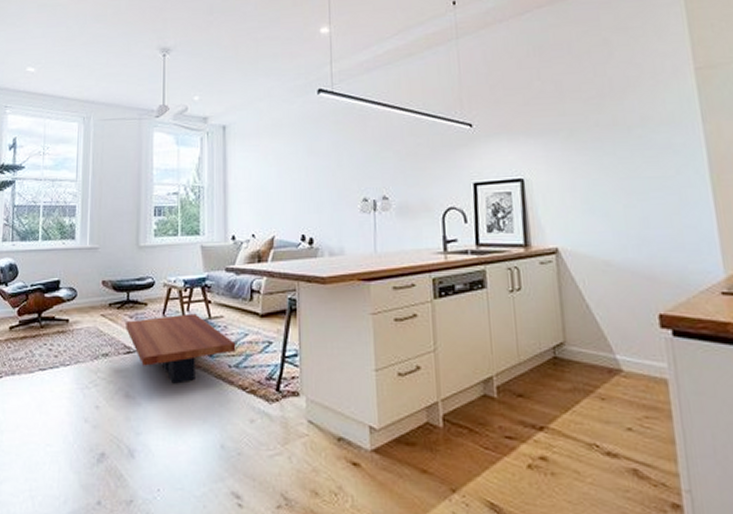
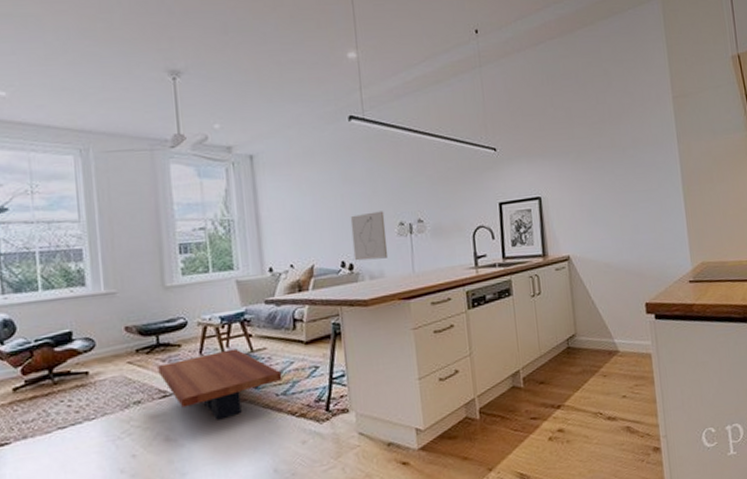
wall art: none [313,185,350,236] -> present [350,211,389,261]

